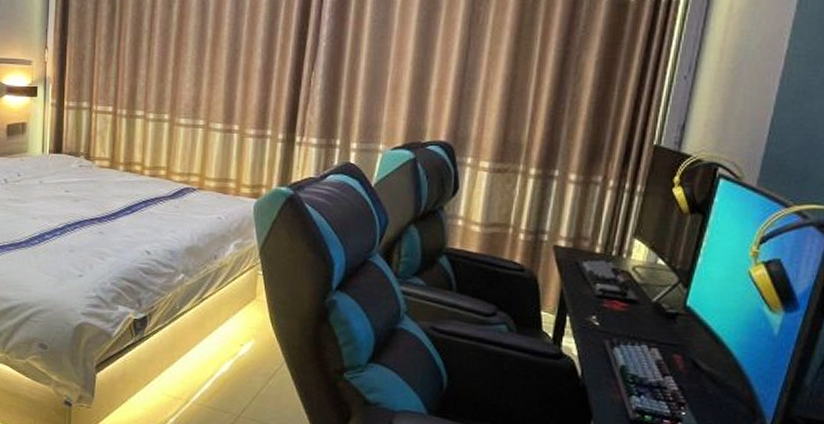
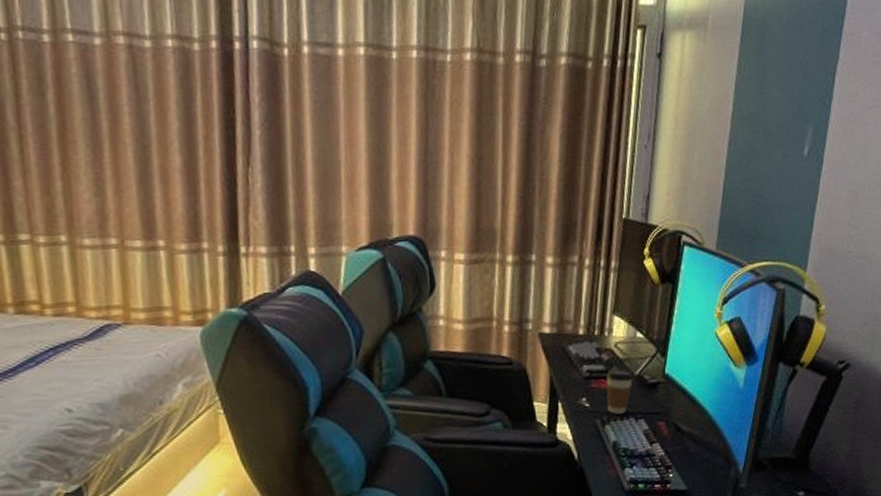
coffee cup: none [618,292,649,339] -> present [606,369,633,414]

